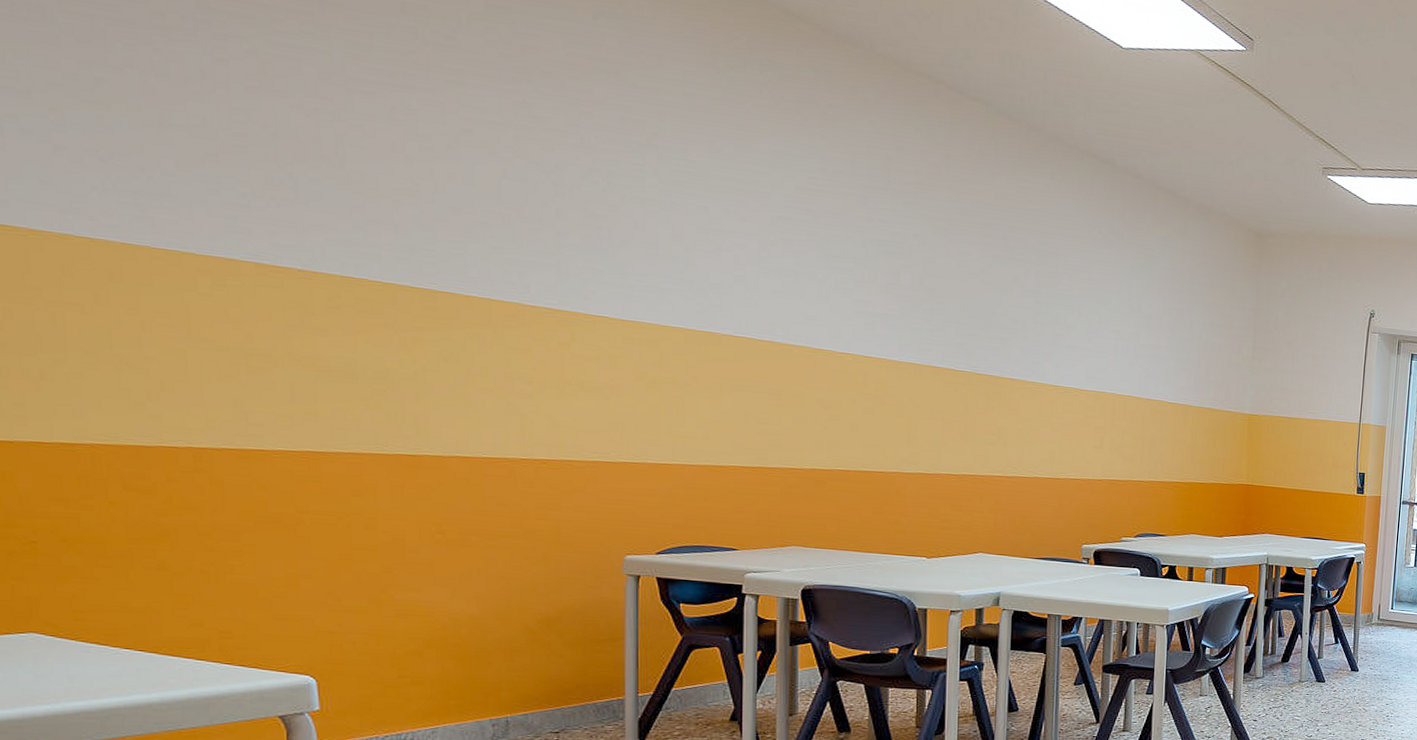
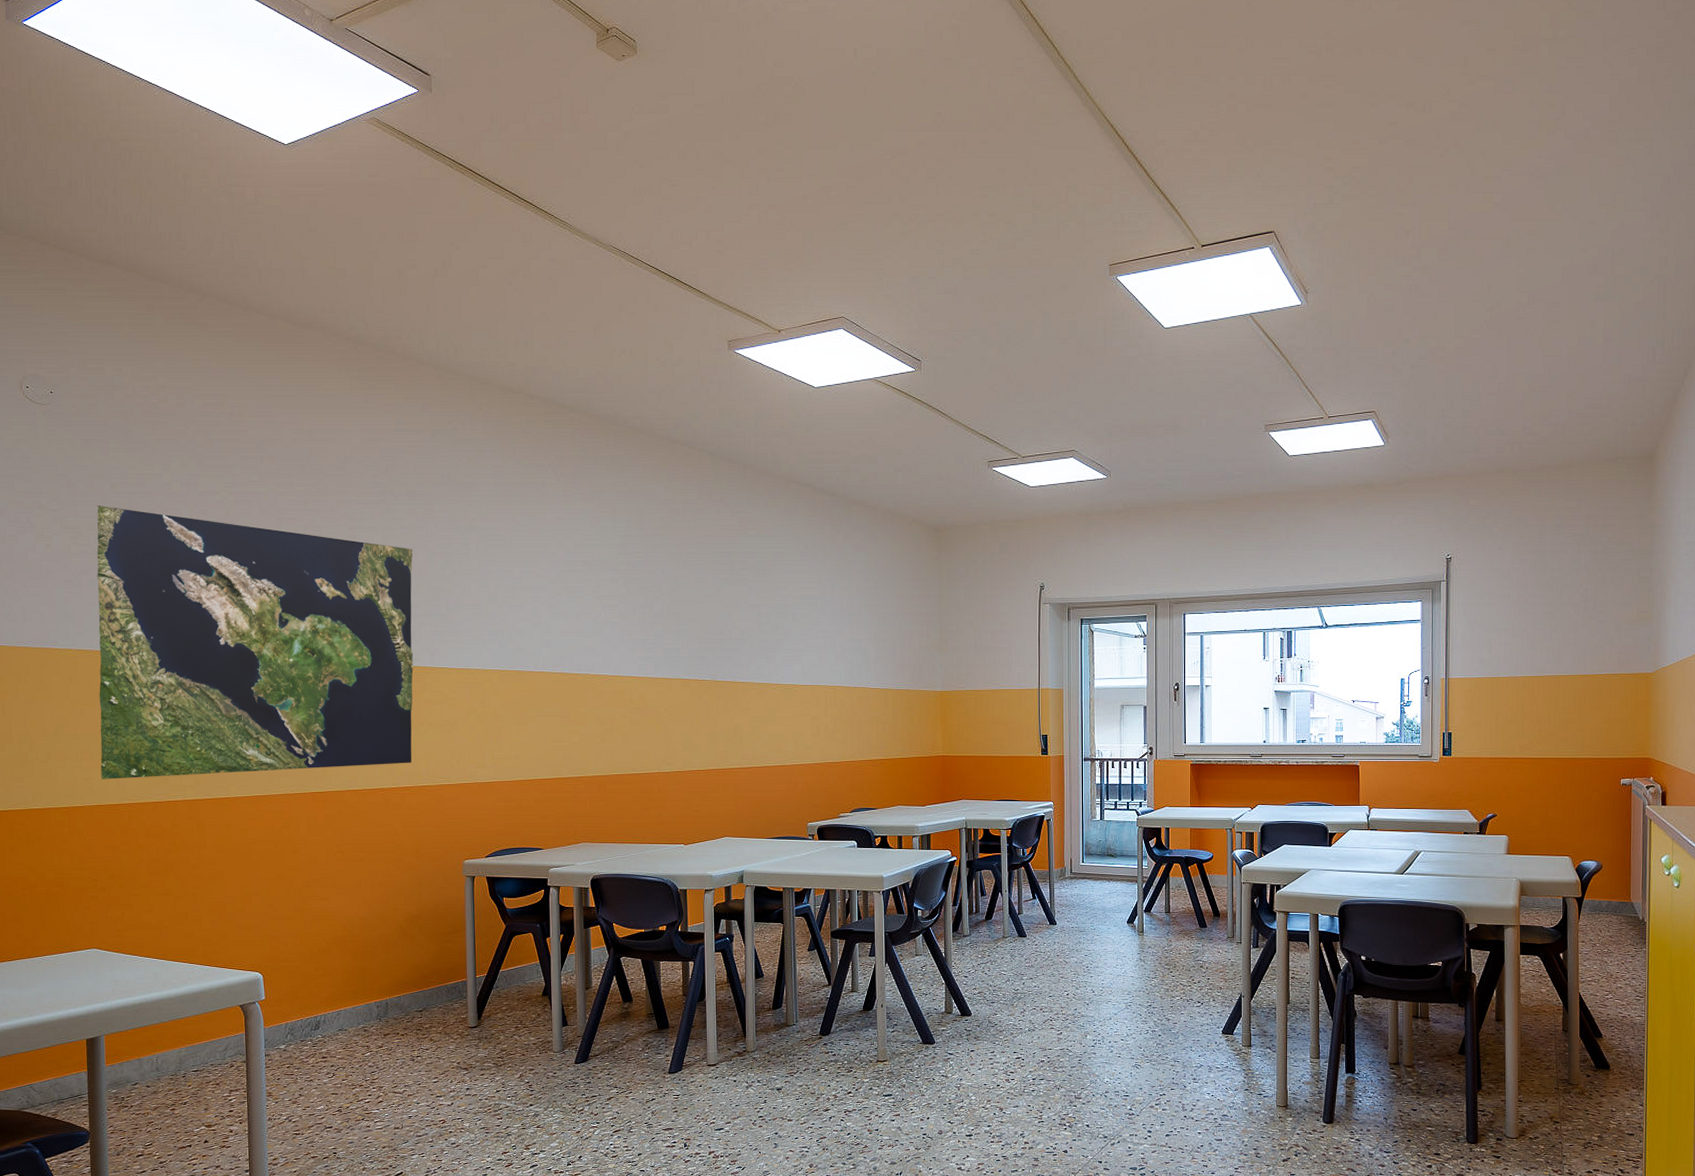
world map: none [31,25,560,431] -> present [96,506,413,779]

